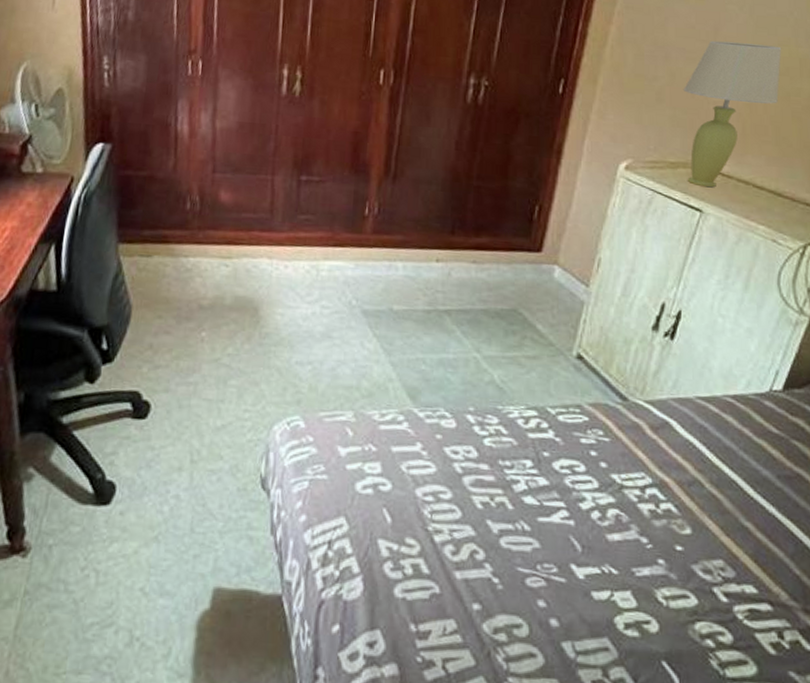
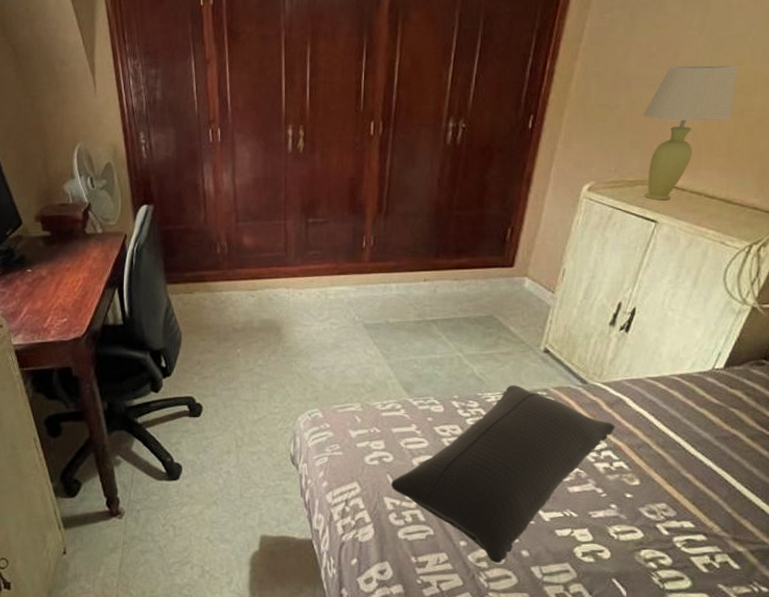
pillow: none [386,397,661,636] -> present [390,385,615,563]

